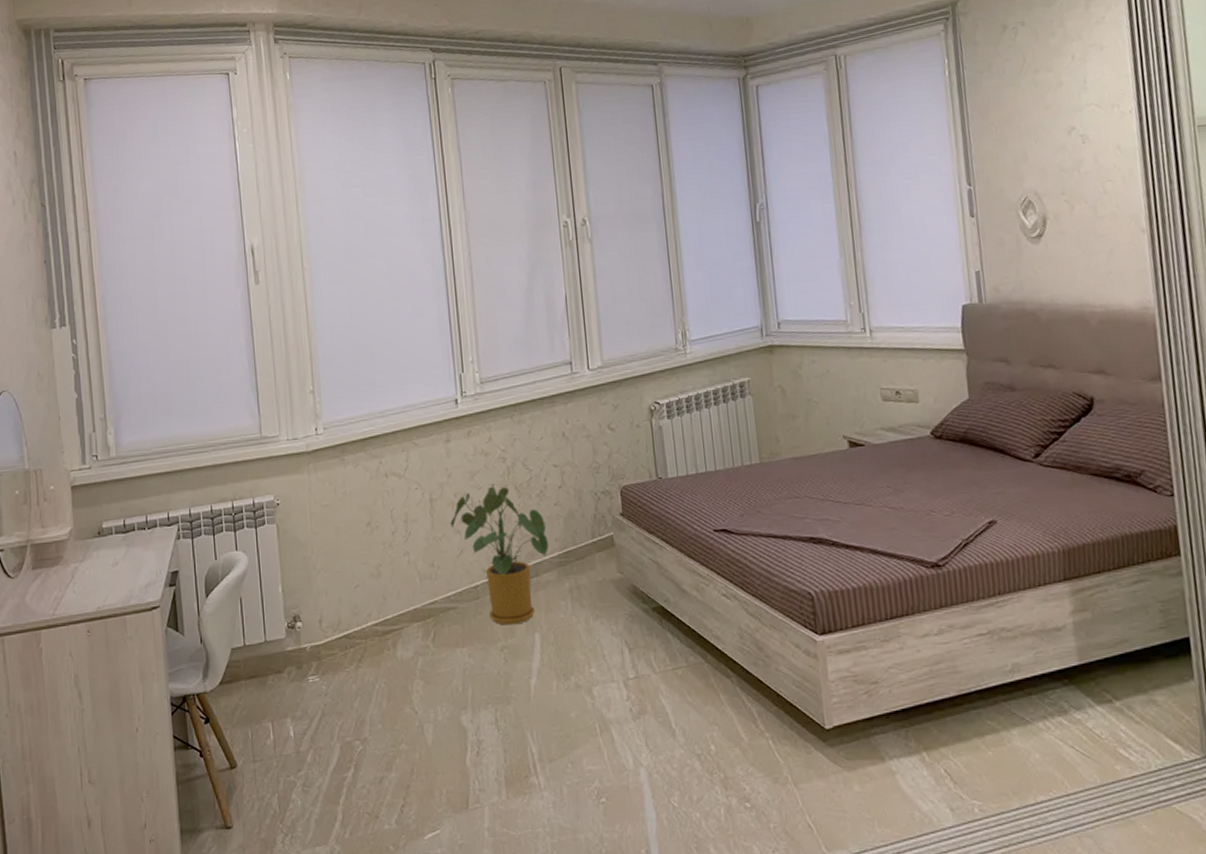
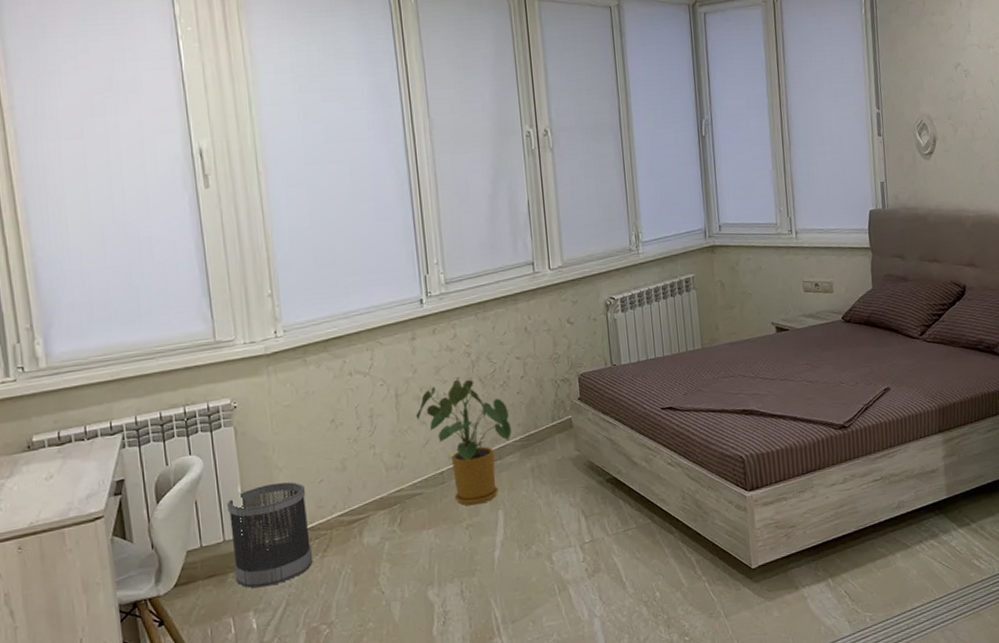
wastebasket: none [269,585,348,694] -> present [227,482,313,588]

